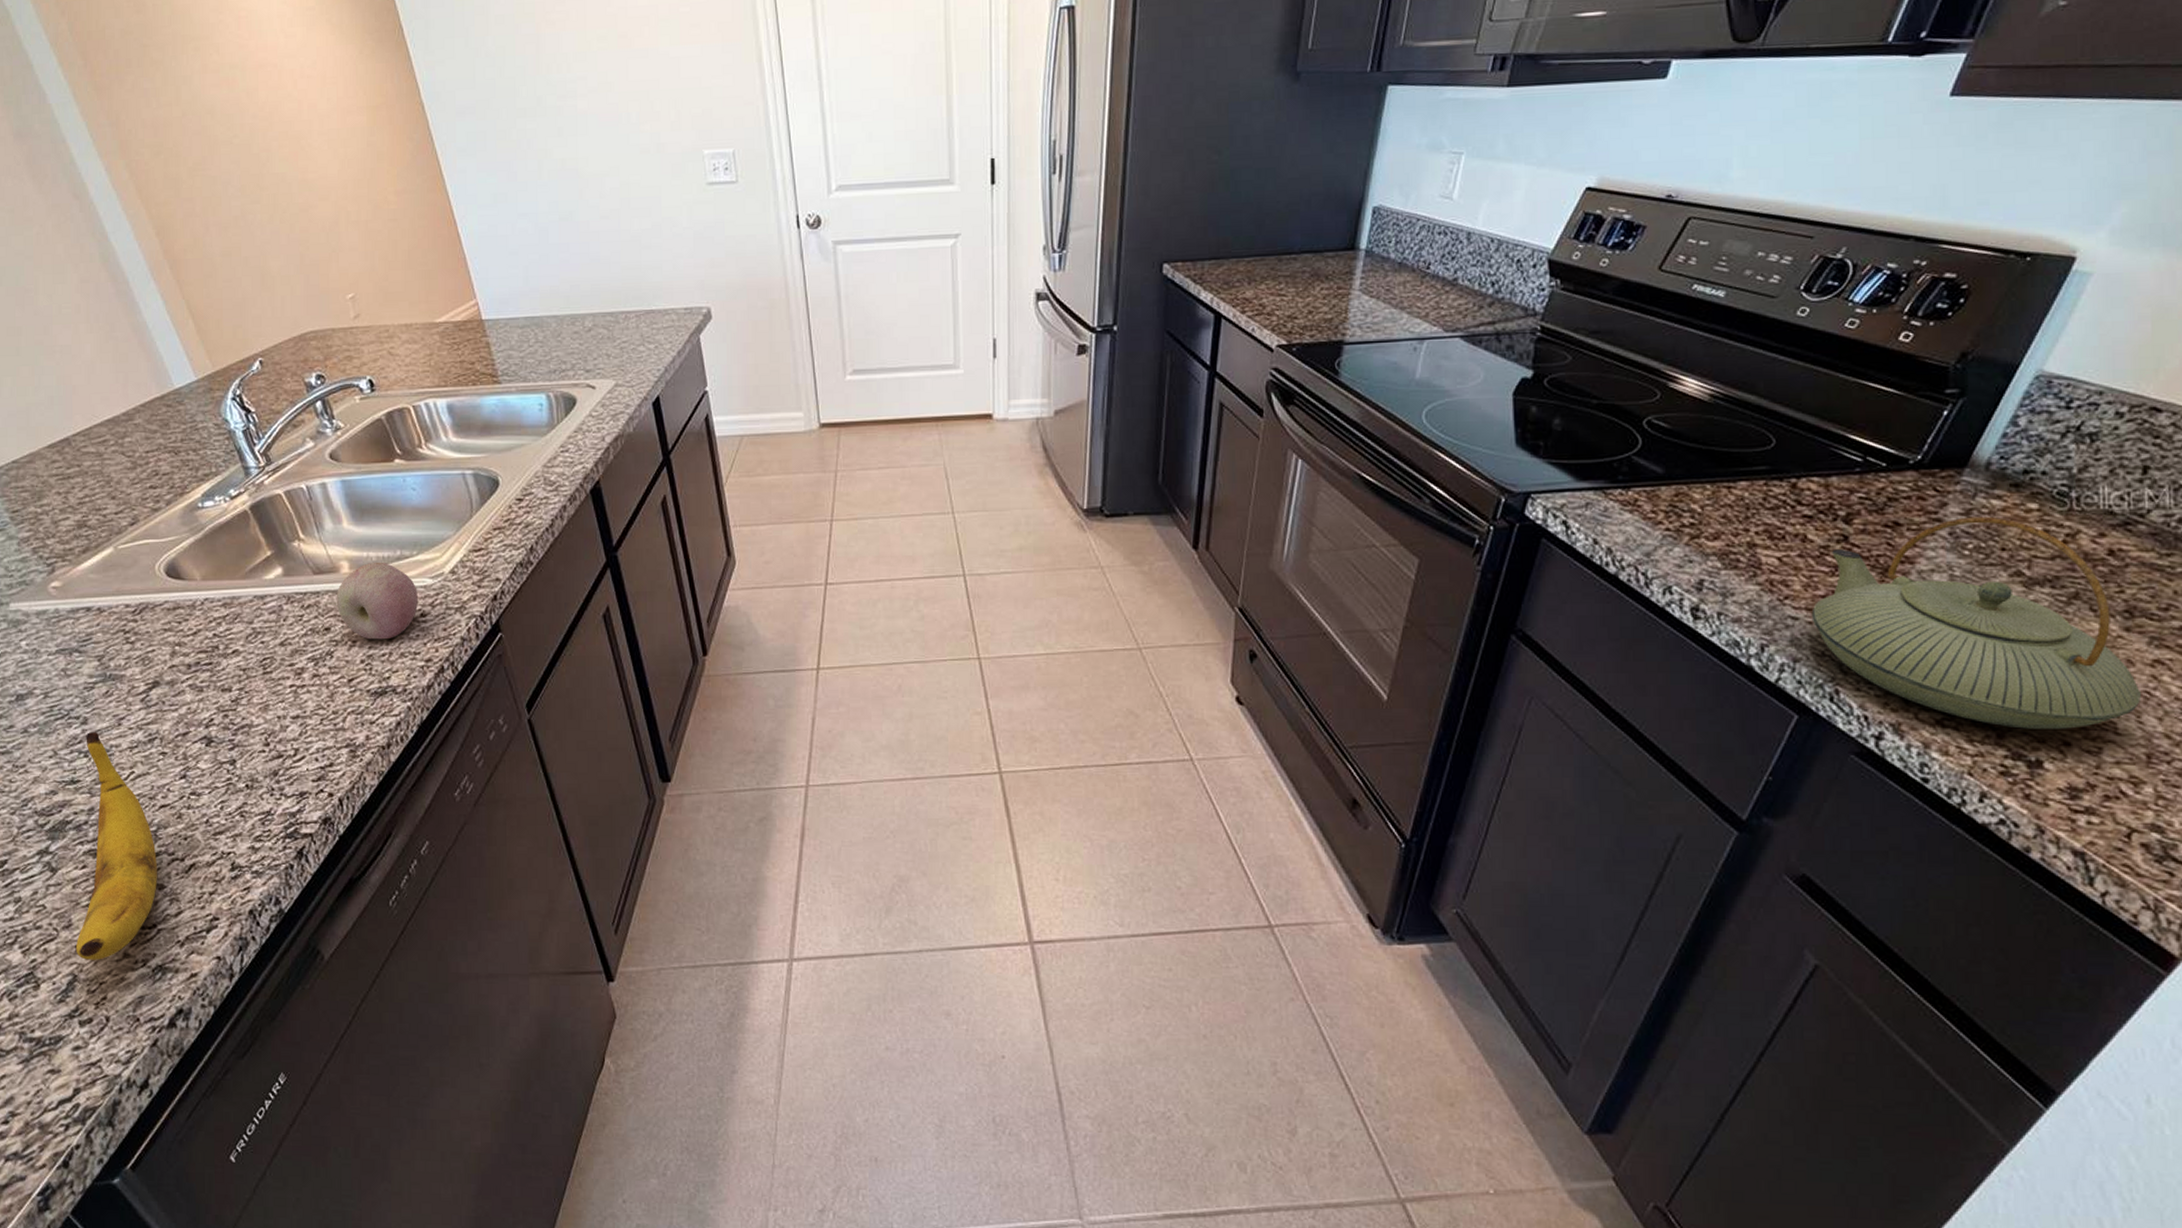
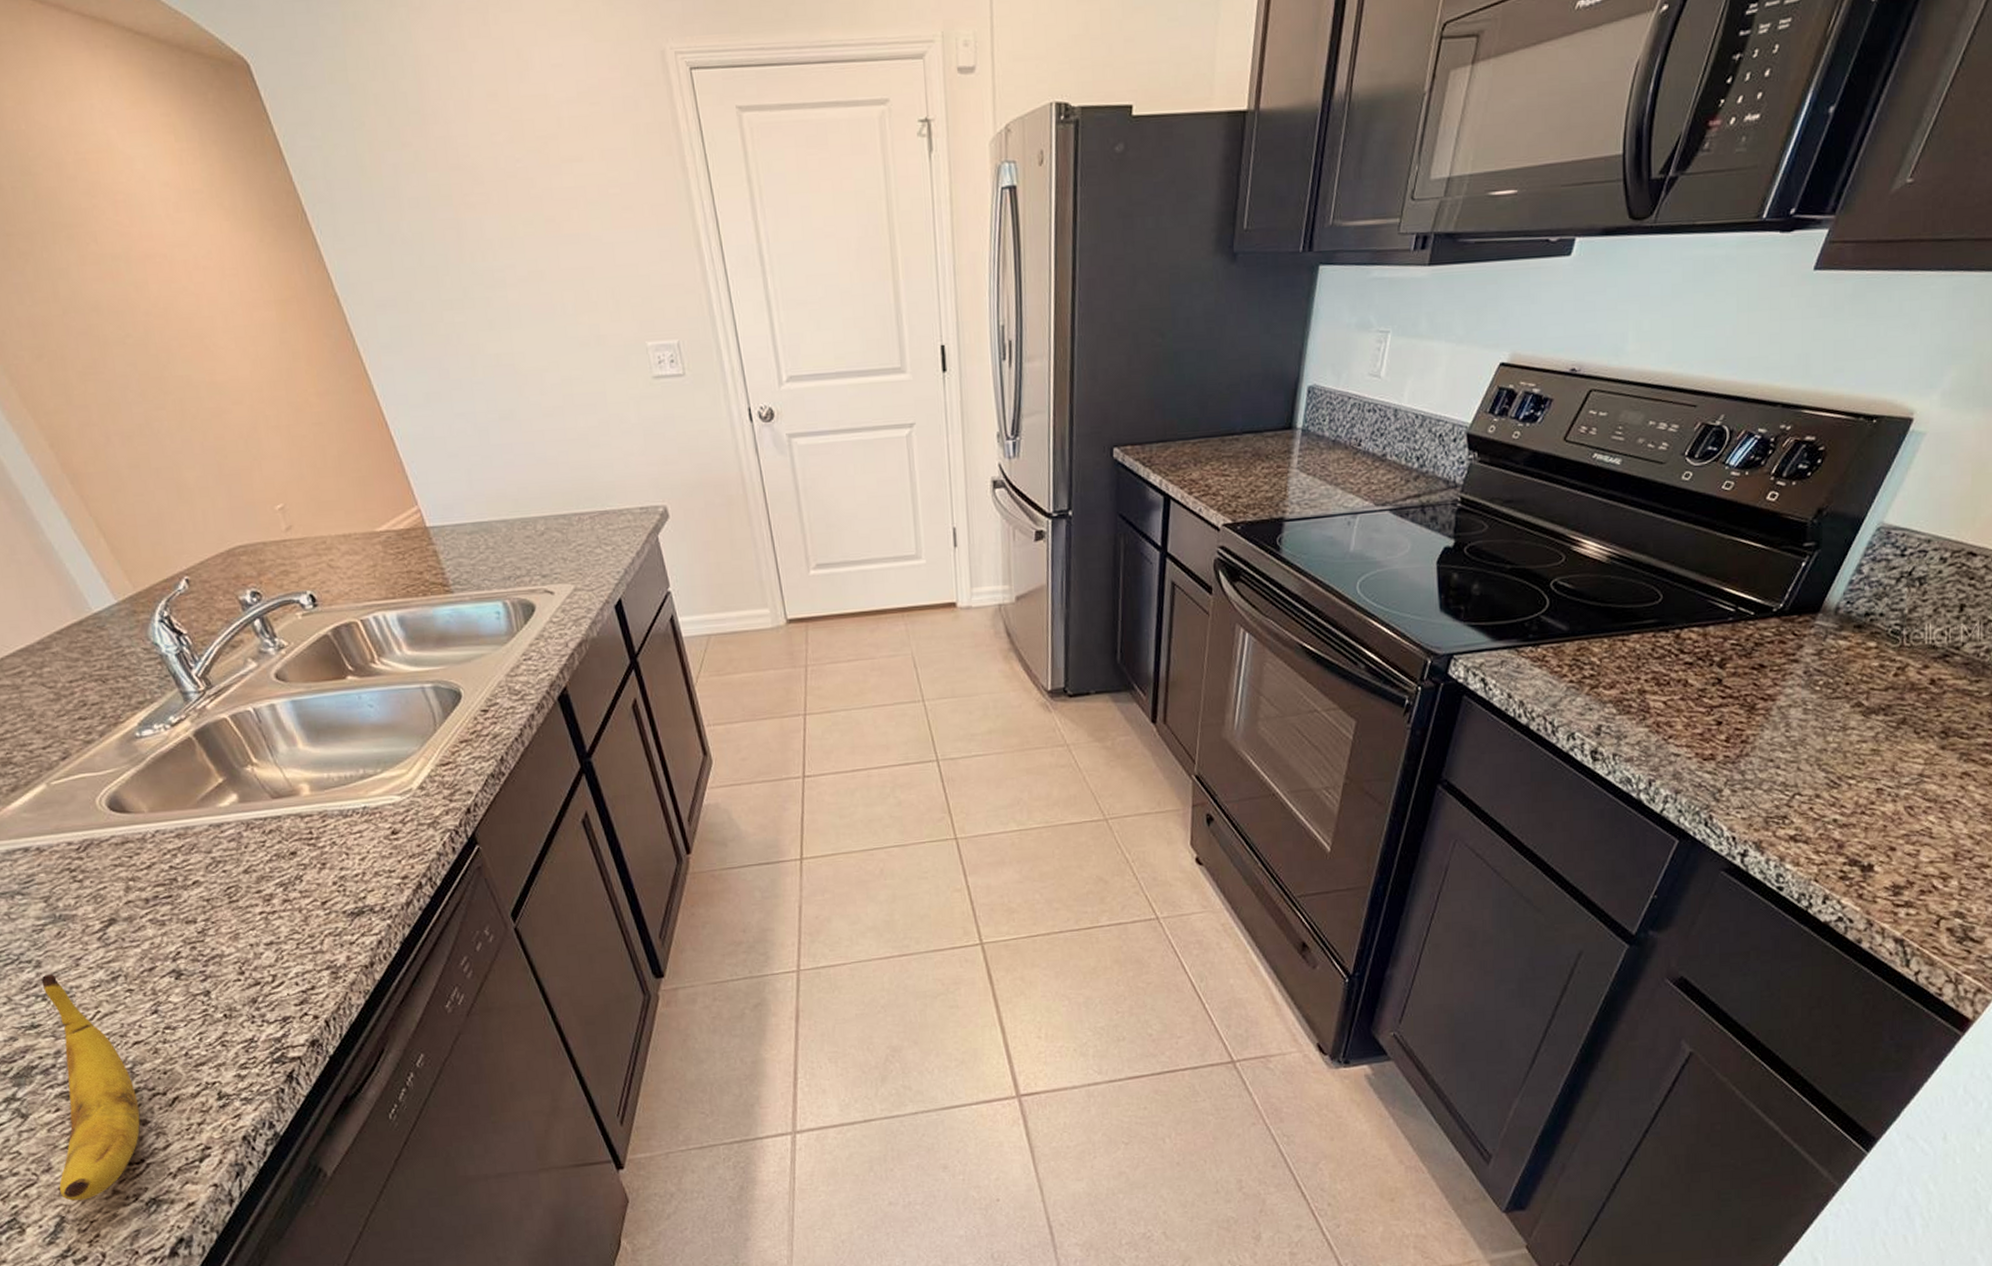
fruit: present [336,562,418,640] -> none [299,782,388,861]
teapot: present [1811,516,2141,729] -> none [1691,655,1951,839]

